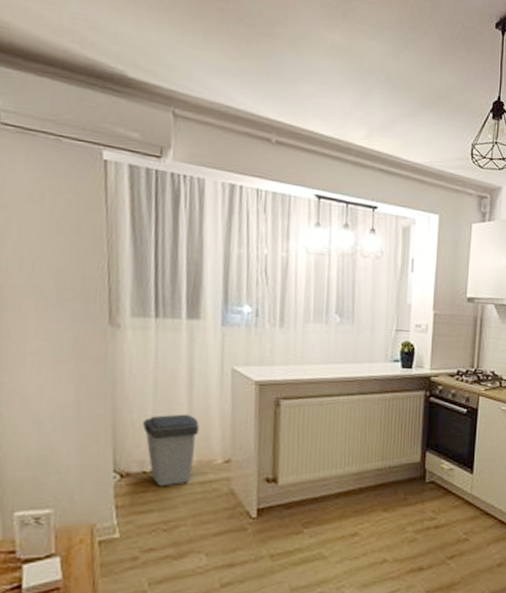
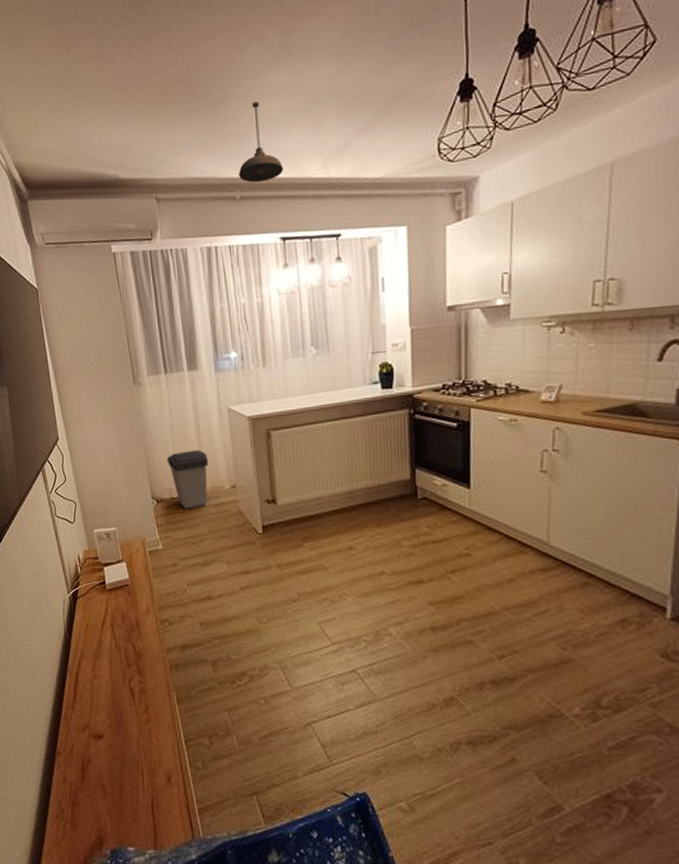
pendant light: none [276,50,328,134] -> present [238,101,284,183]

